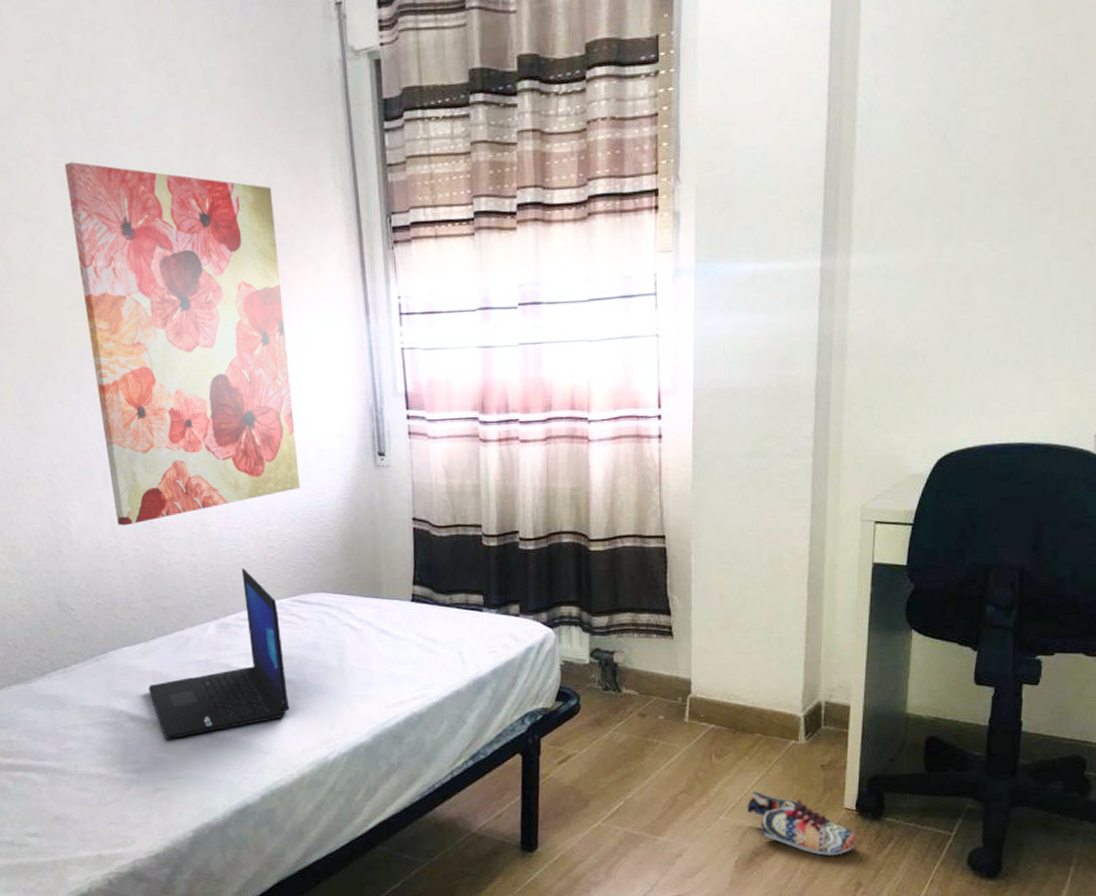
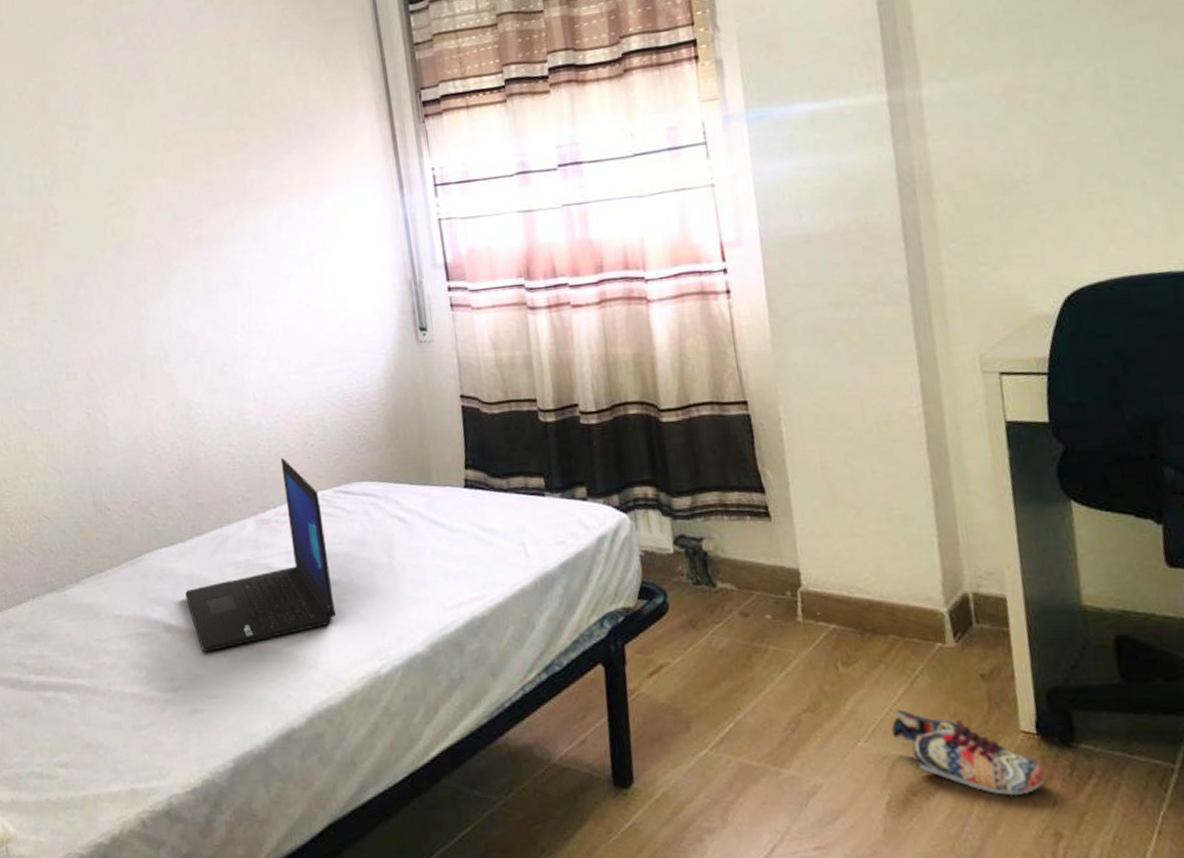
wall art: present [64,162,300,526] -> none [108,70,340,419]

